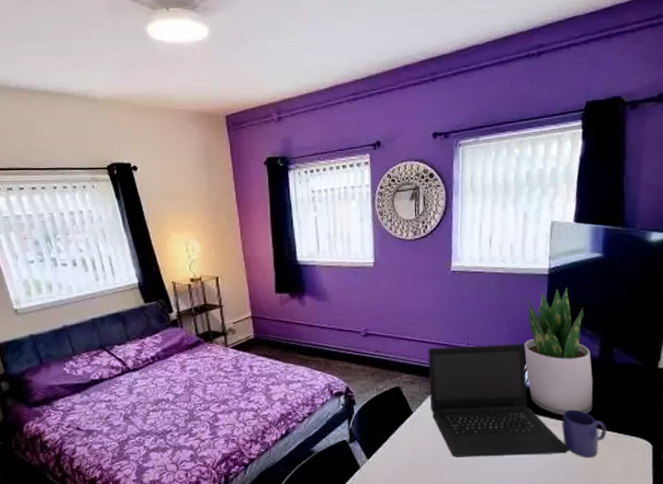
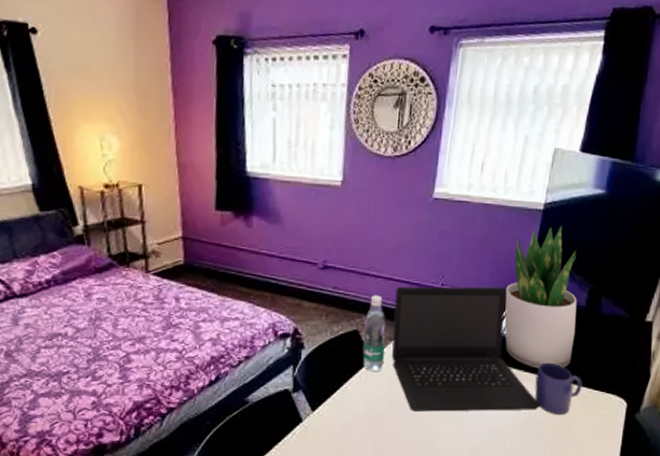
bottle: none [404,356,424,423] -> present [362,295,387,372]

